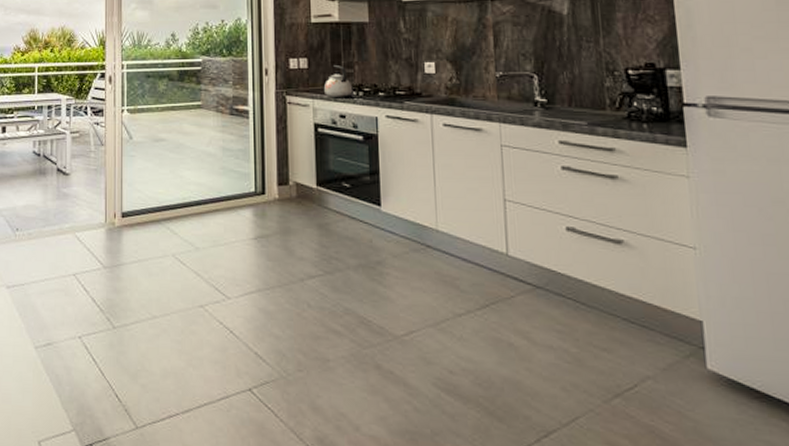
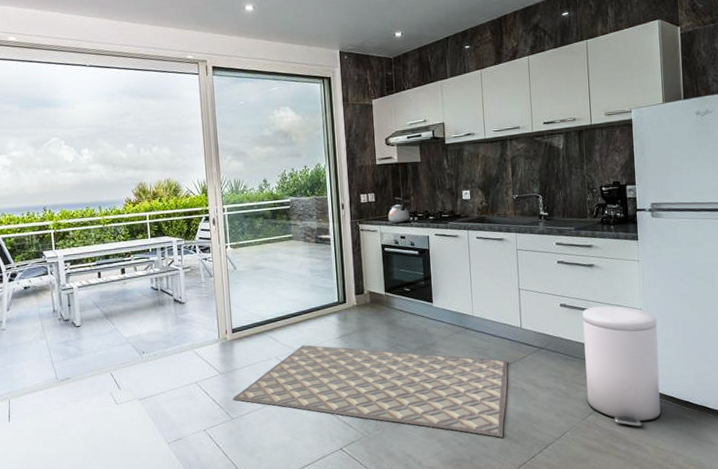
rug: none [117,243,488,410] -> present [233,345,508,438]
pedal bin: none [601,236,736,428] -> present [582,306,662,427]

